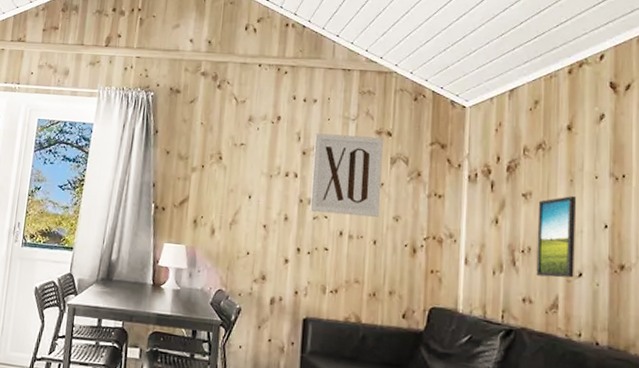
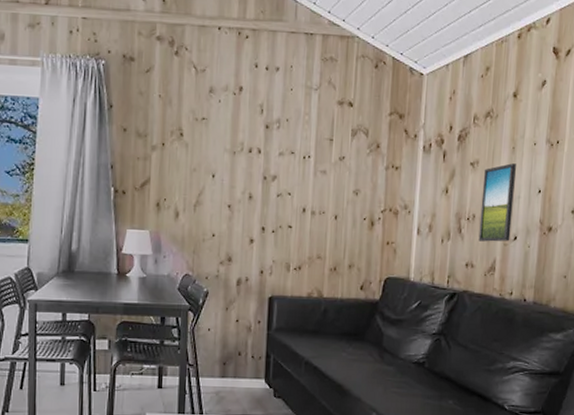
wall art: present [310,133,384,218] -> none [274,105,346,192]

